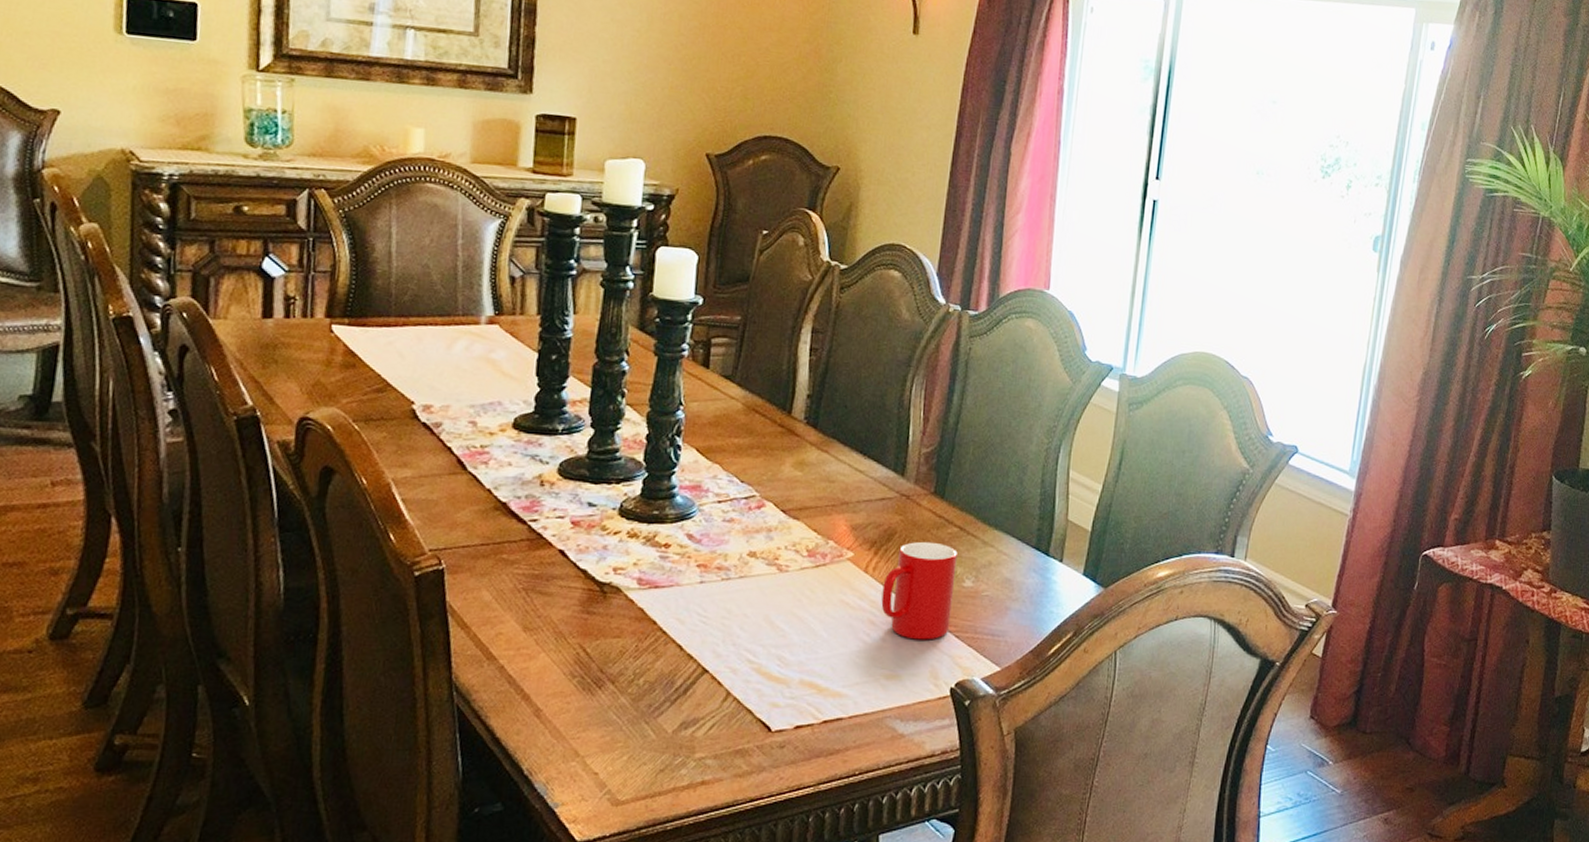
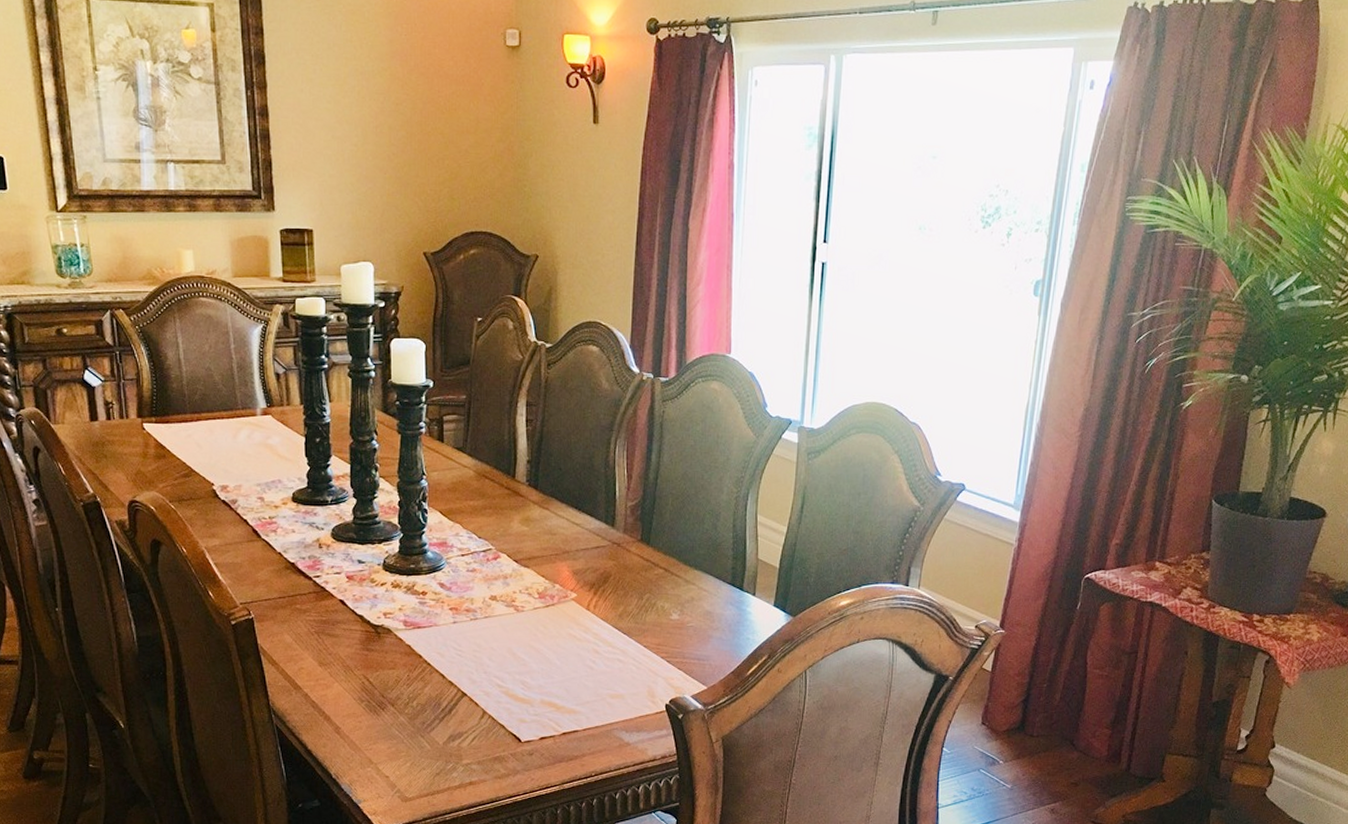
cup: present [881,541,958,640] -> none [603,582,664,665]

